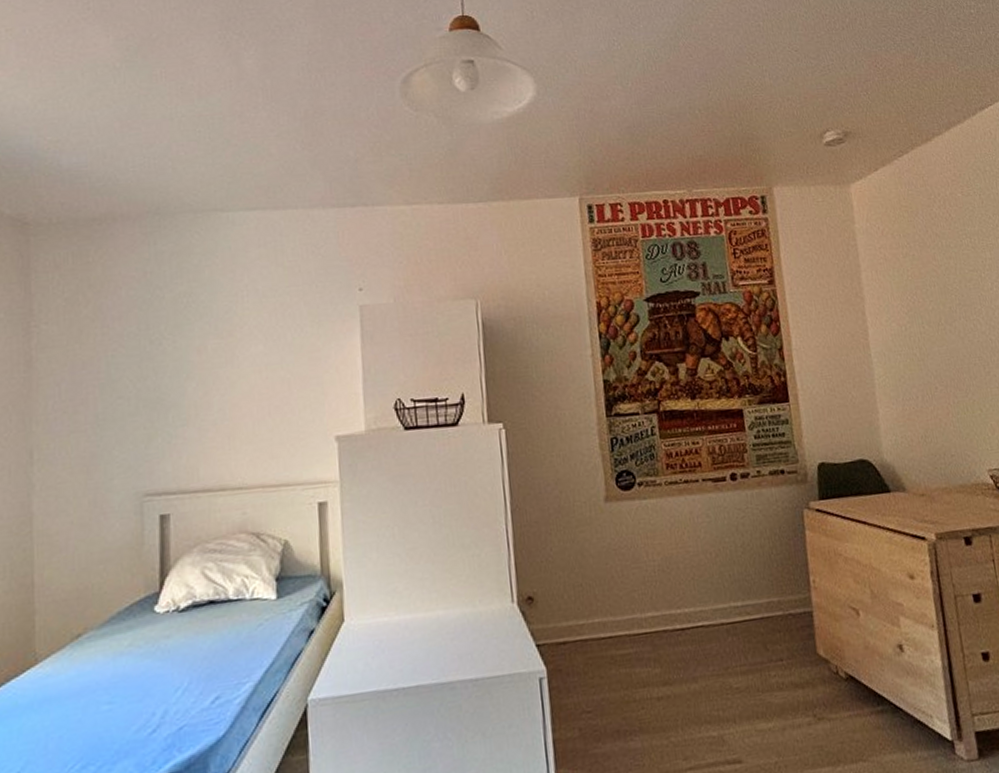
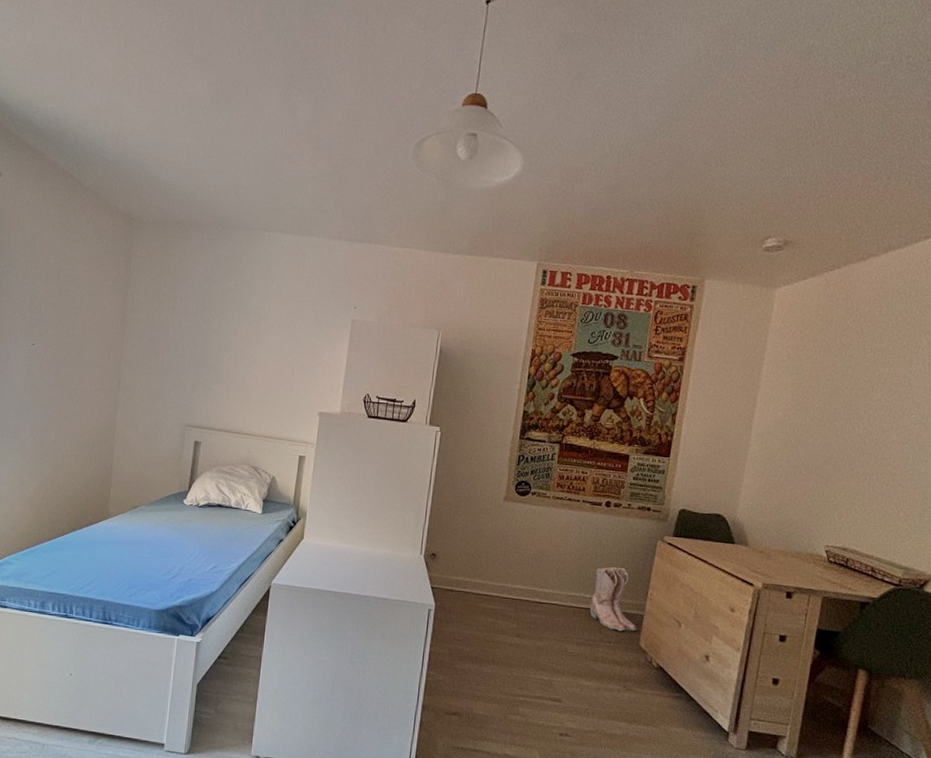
boots: none [740,554,810,642] -> present [589,566,637,632]

